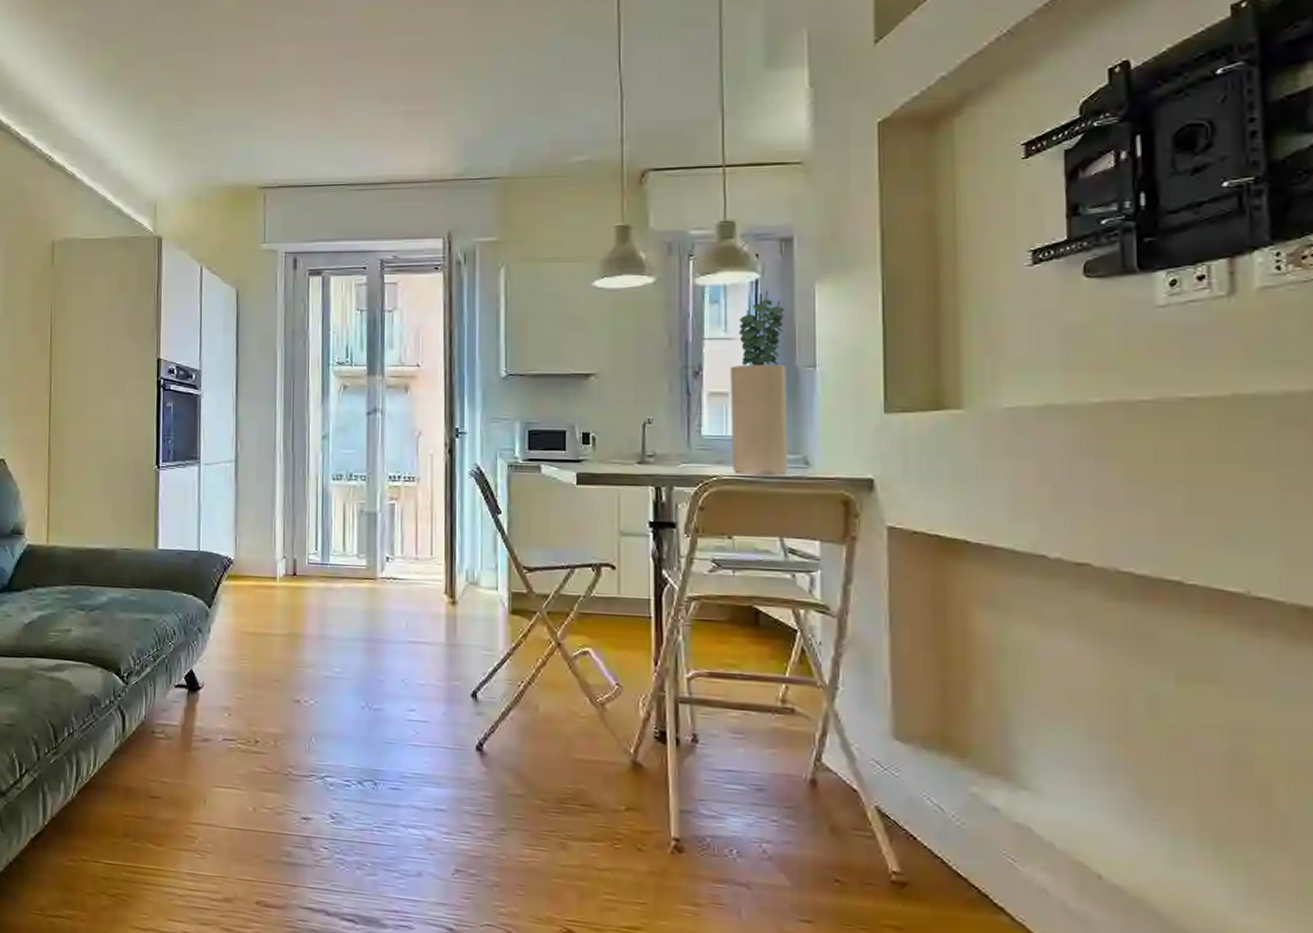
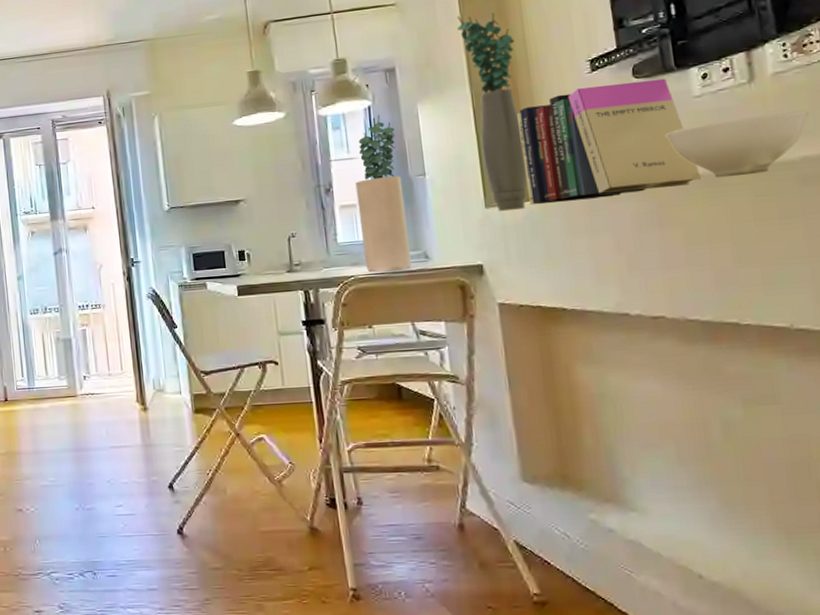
vase: none [874,183,943,420] -> present [456,12,528,212]
books: none [935,281,1156,416] -> present [517,78,702,206]
bowl: none [1117,337,1299,407] -> present [666,111,809,178]

